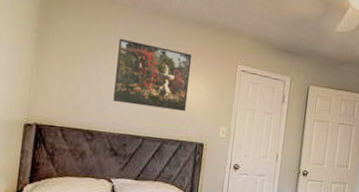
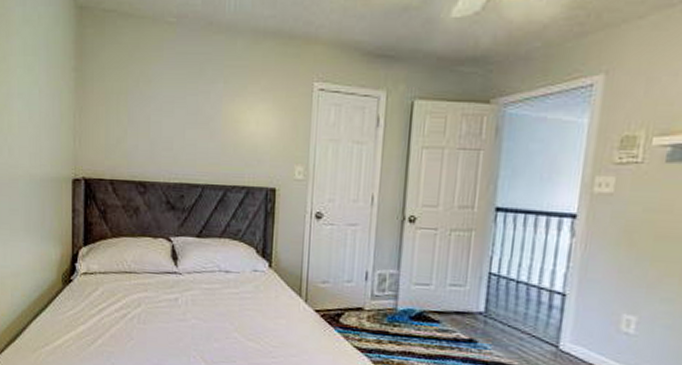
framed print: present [113,38,192,112] -> none [165,66,254,150]

